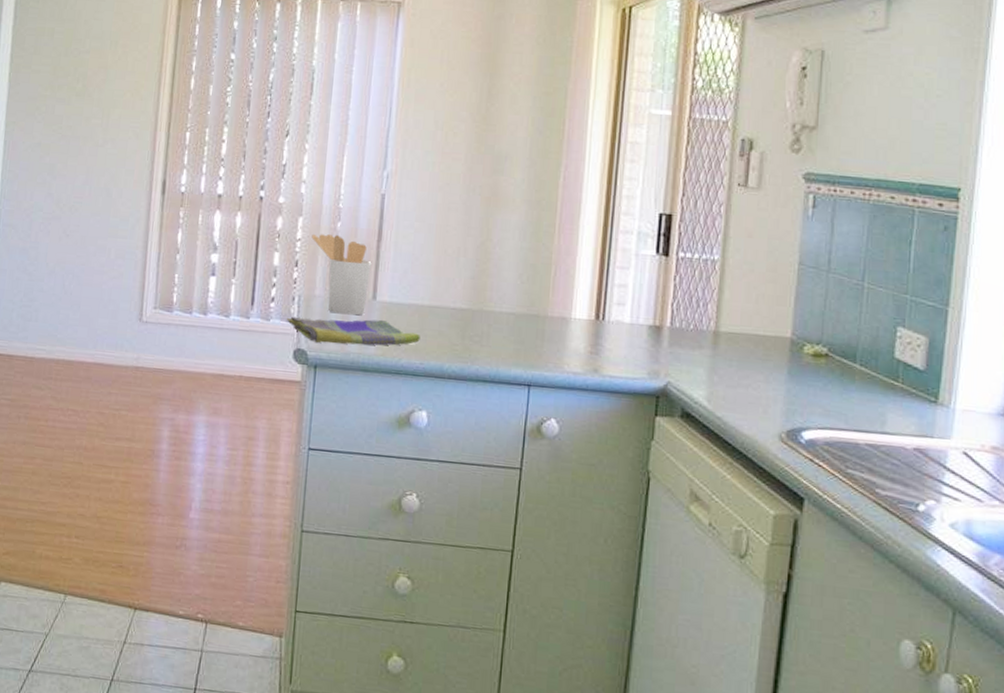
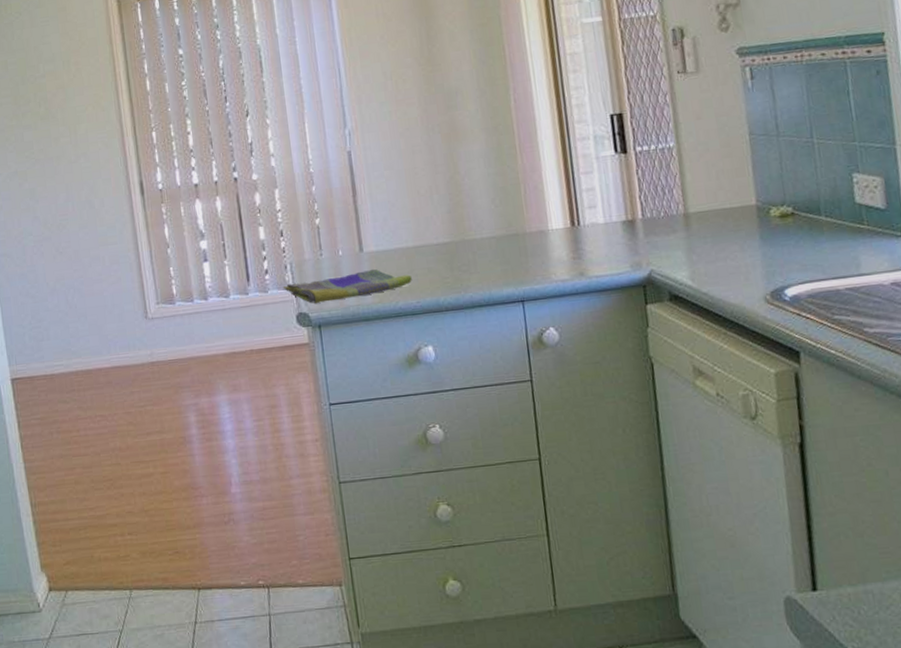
utensil holder: present [311,234,372,316] -> none [290,199,355,273]

